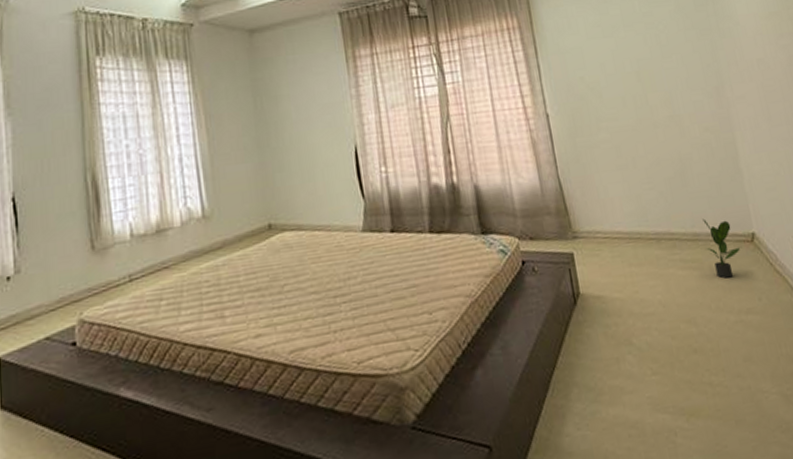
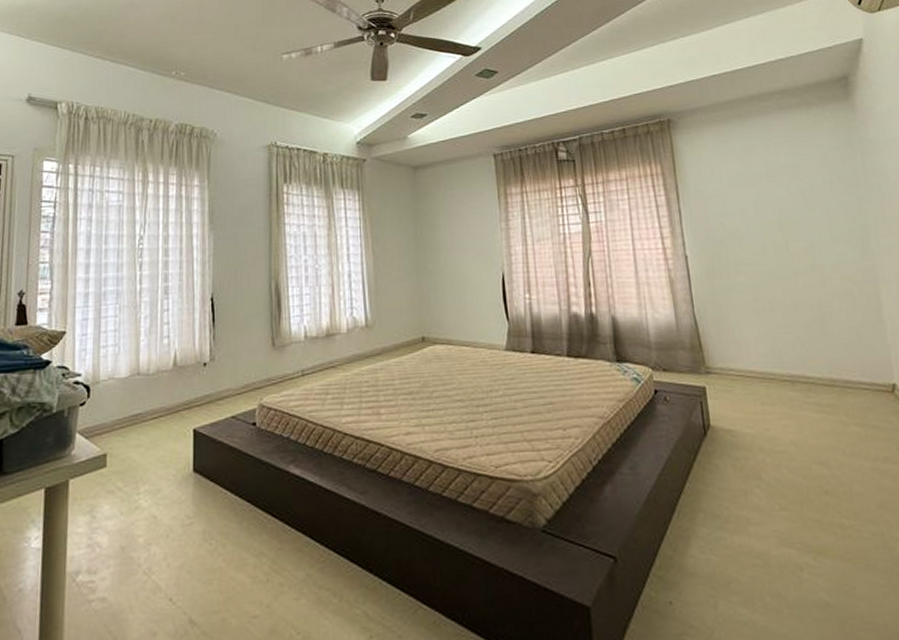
potted plant: present [702,218,742,279] -> none [840,365,882,426]

